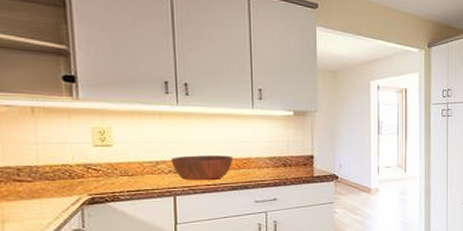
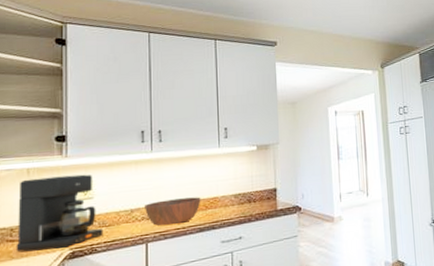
coffee maker: none [23,118,126,193] -> present [16,174,104,251]

